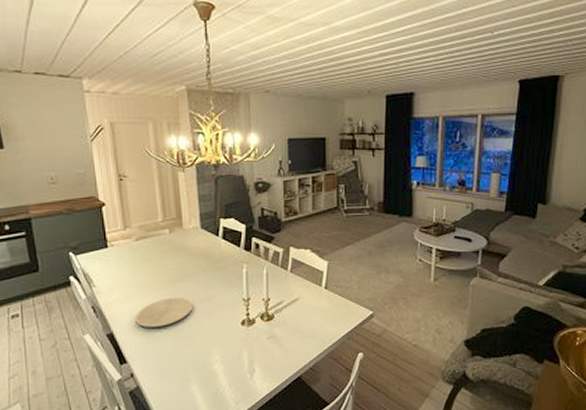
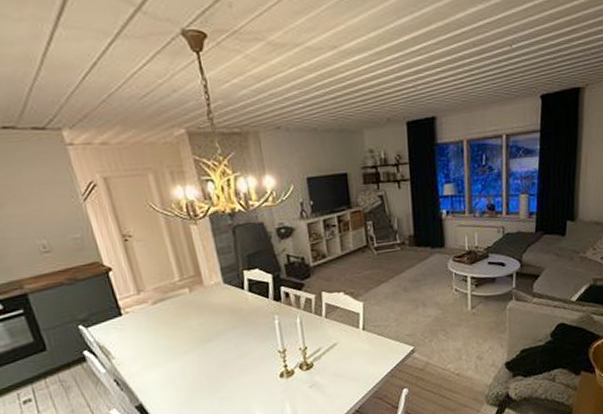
plate: present [136,298,193,328] -> none [165,358,227,394]

